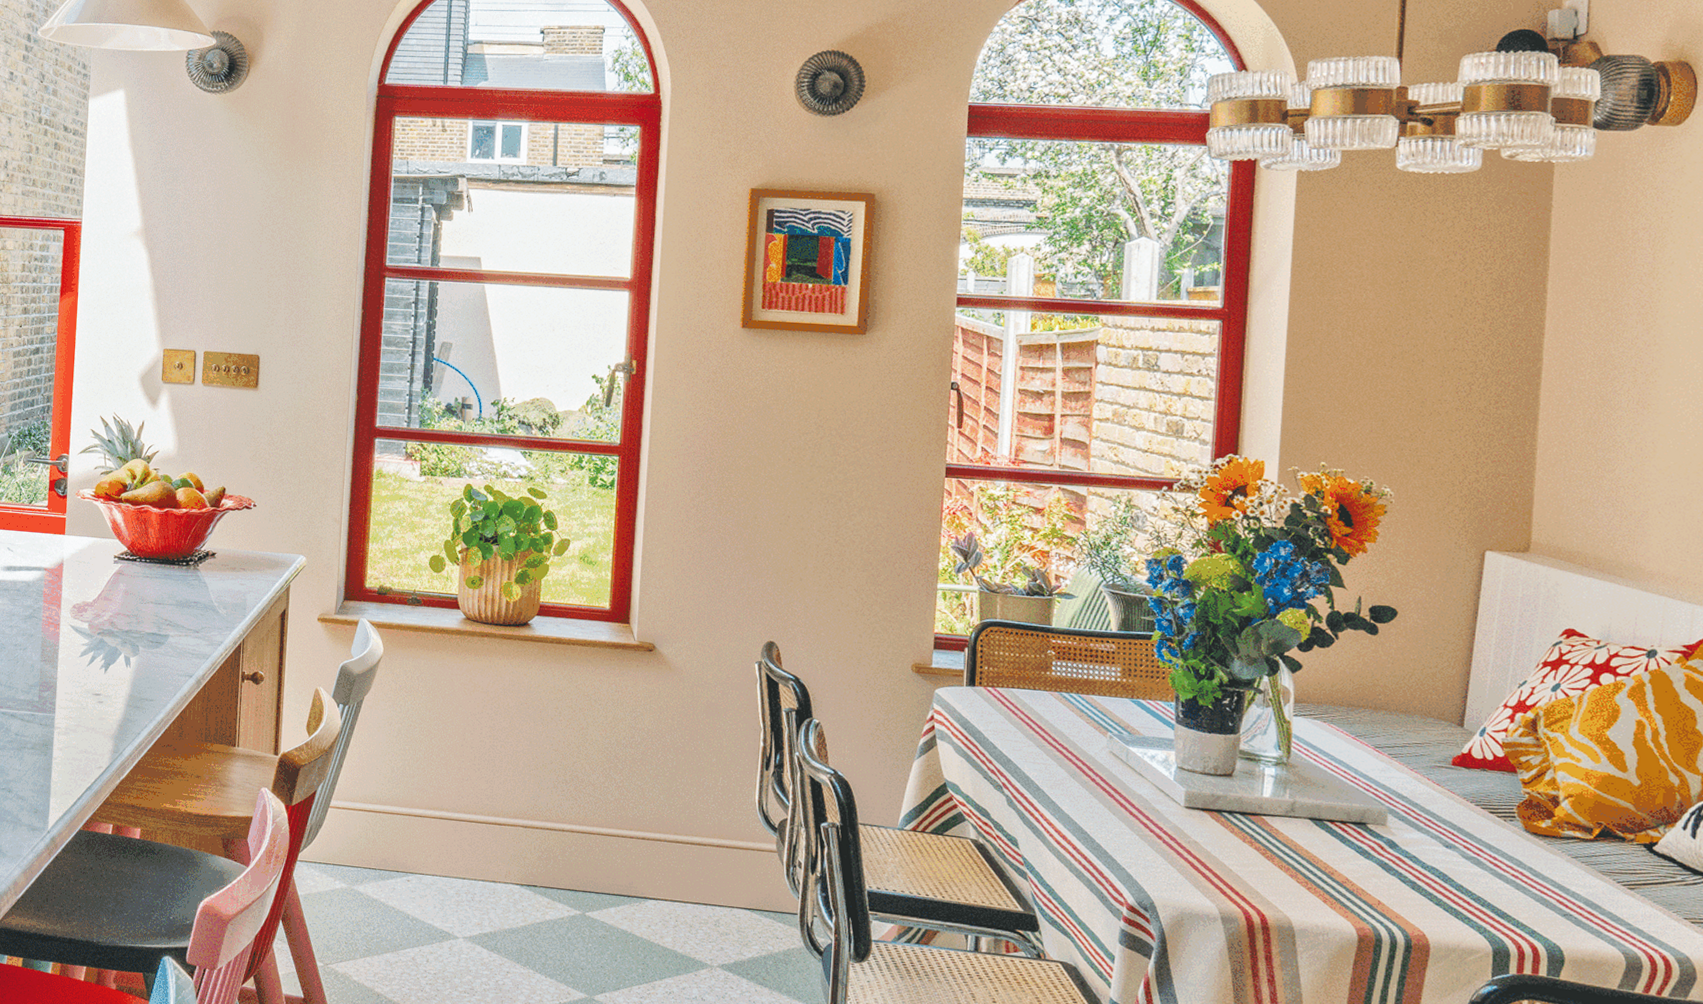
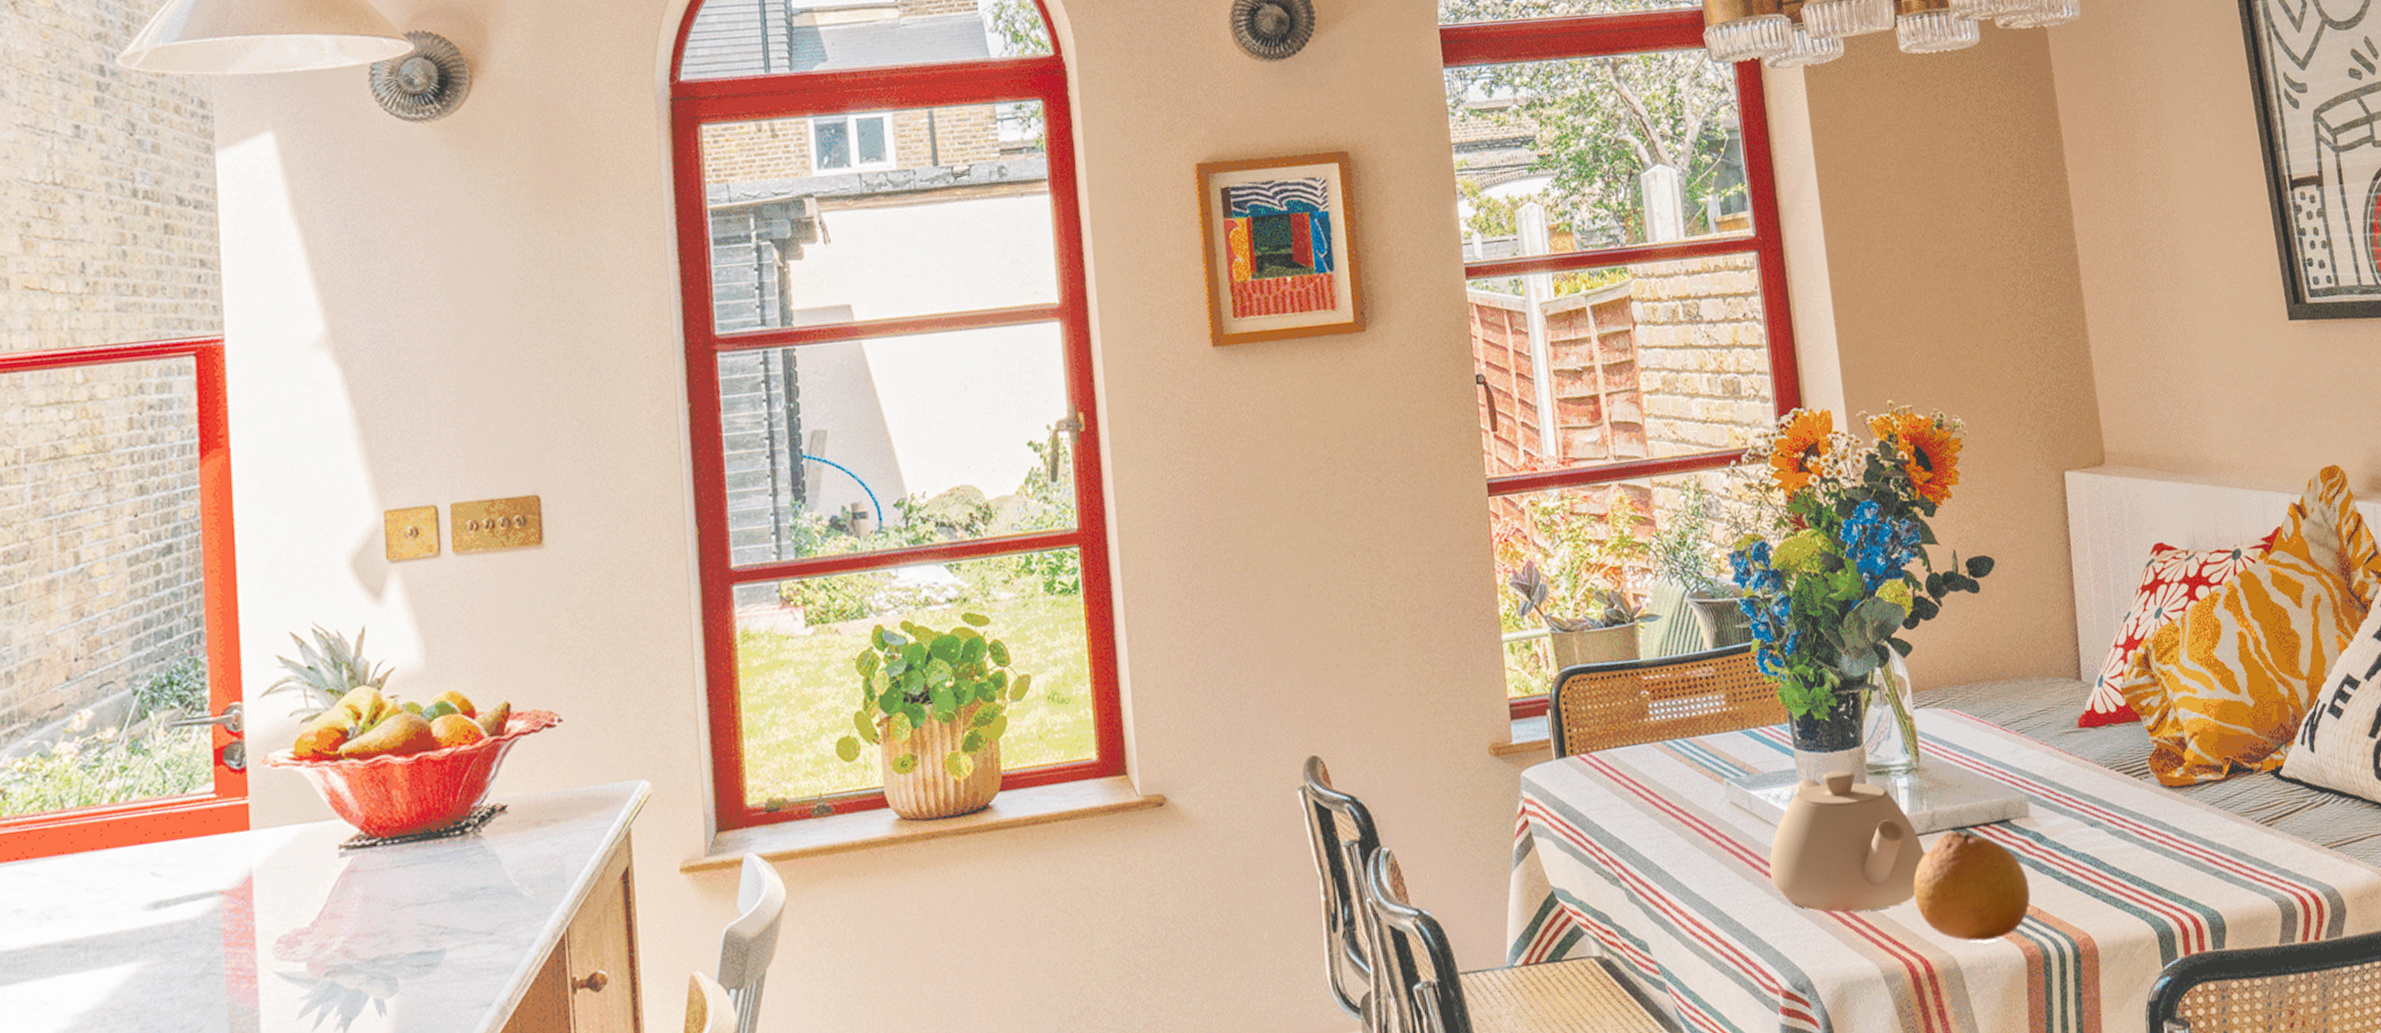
teapot: none [1134,748,1280,866] -> present [1769,770,1926,913]
fruit: none [1262,819,1374,914] -> present [1913,830,2031,941]

